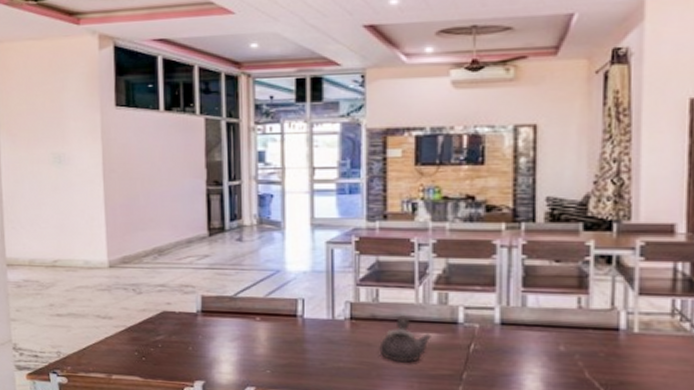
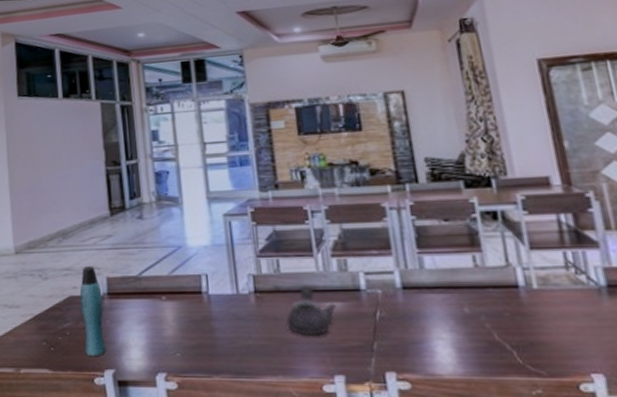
bottle: none [173,284,198,369] -> present [79,266,107,357]

